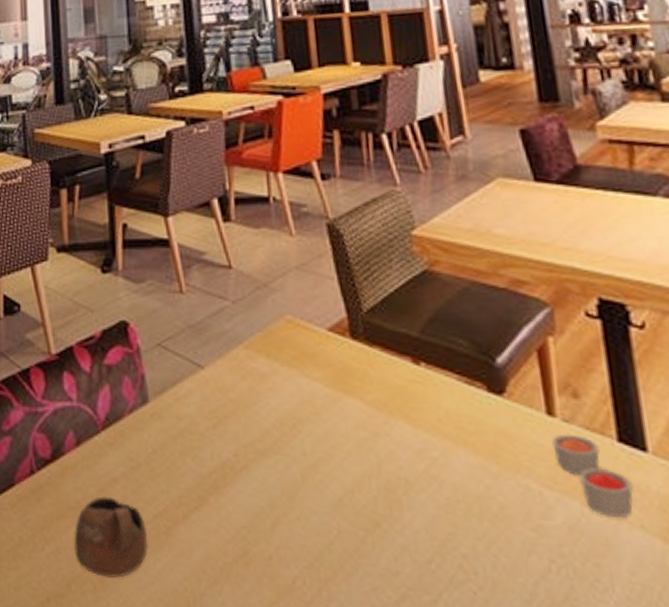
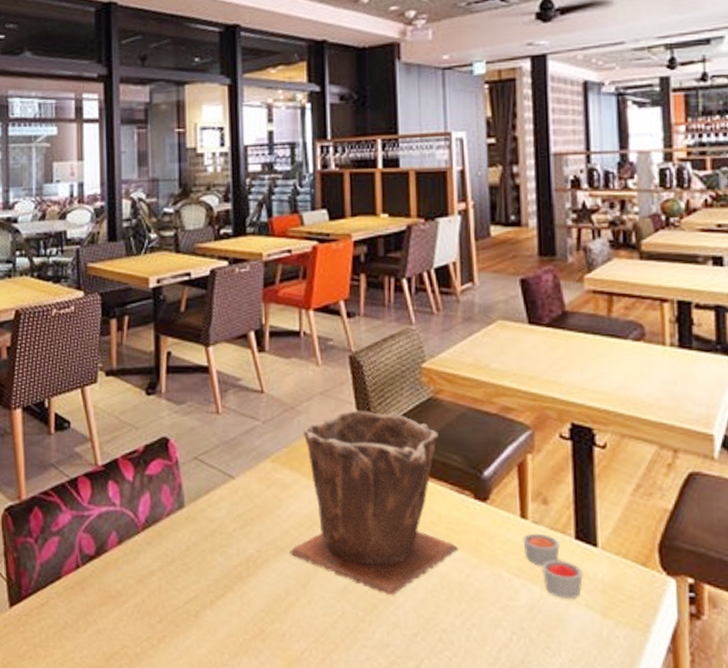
cup: present [74,496,149,578] -> none [114,586,179,653]
plant pot: none [272,286,475,511] -> present [290,410,459,596]

